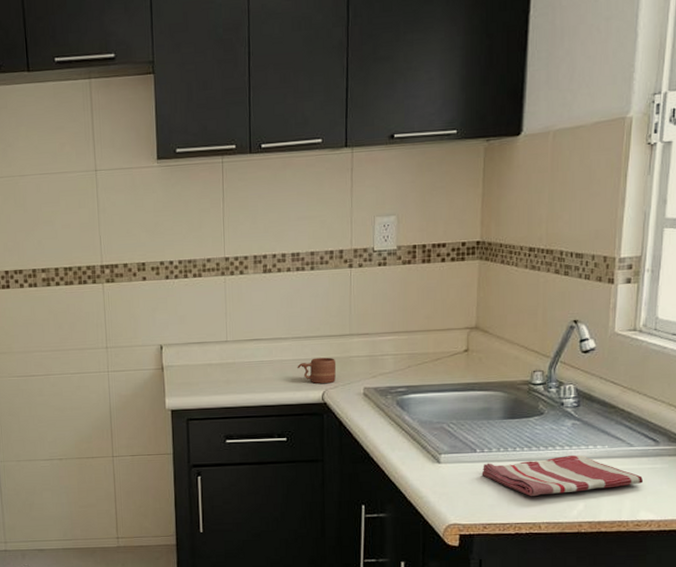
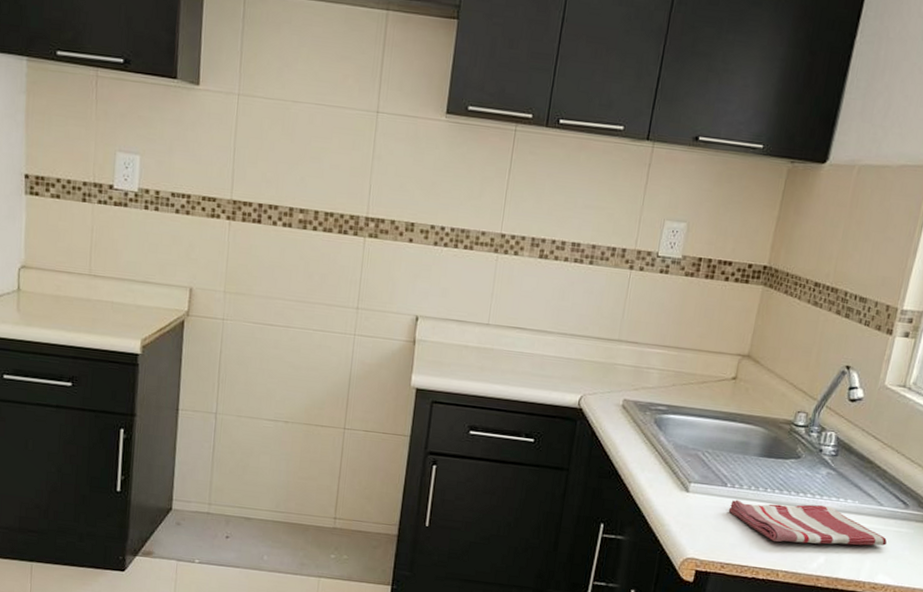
mug: present [297,357,337,384] -> none [558,358,600,389]

